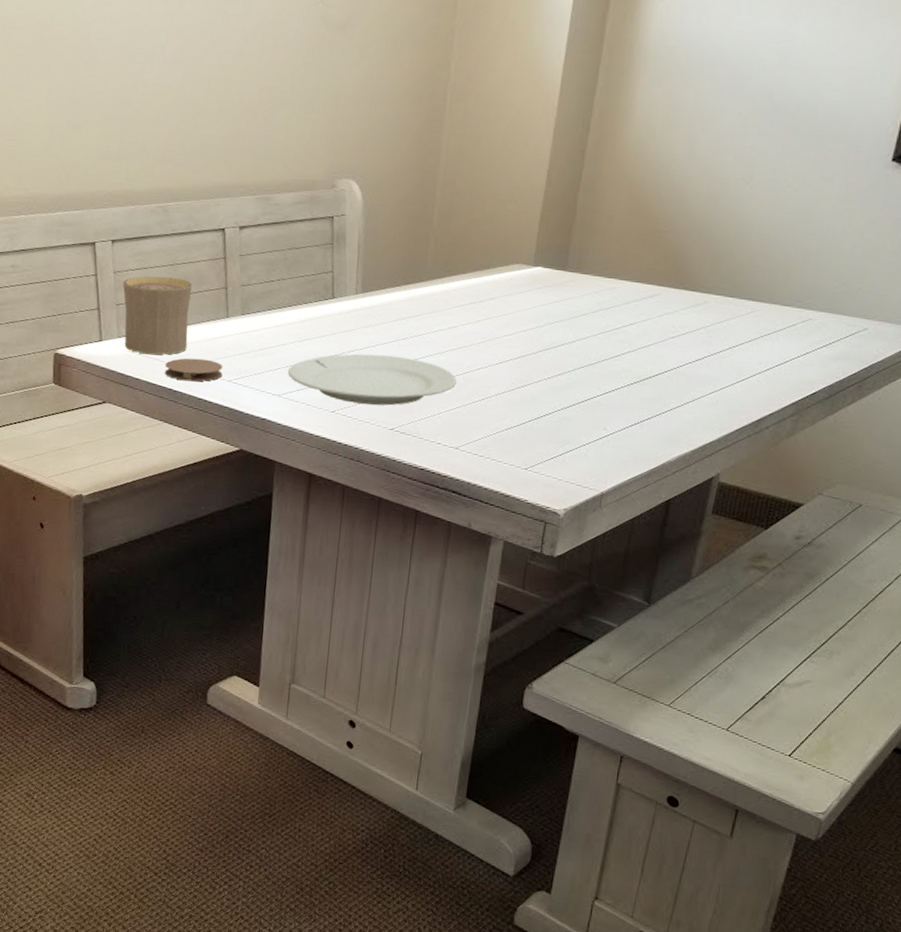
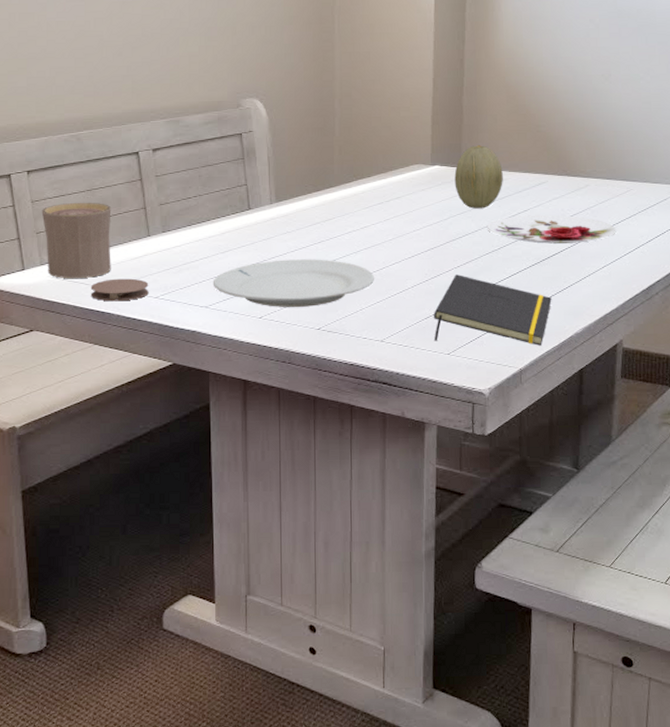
notepad: none [512,386,647,471] -> present [433,274,552,346]
fruit: none [556,247,613,318] -> present [454,144,503,209]
plate: none [585,329,732,365] -> present [486,215,616,244]

